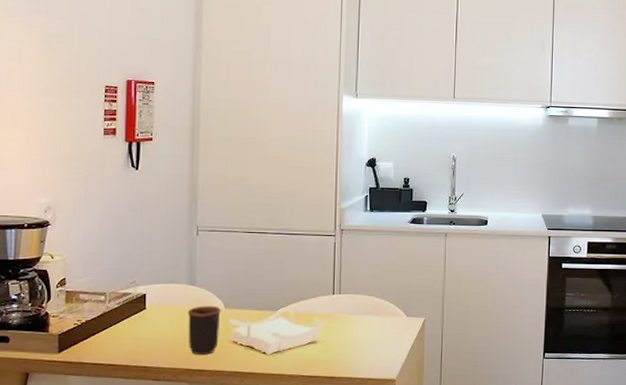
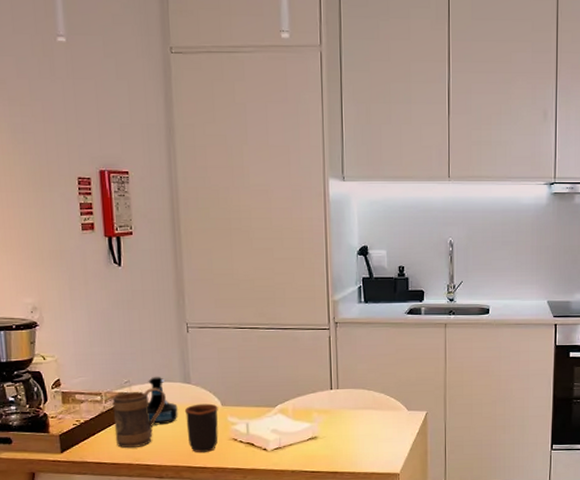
mug: none [115,289,170,349] -> present [112,388,166,448]
tequila bottle: none [150,277,181,326] -> present [147,376,178,425]

